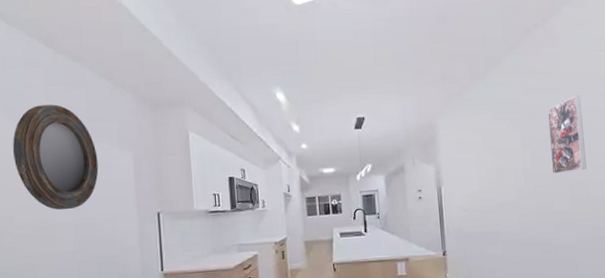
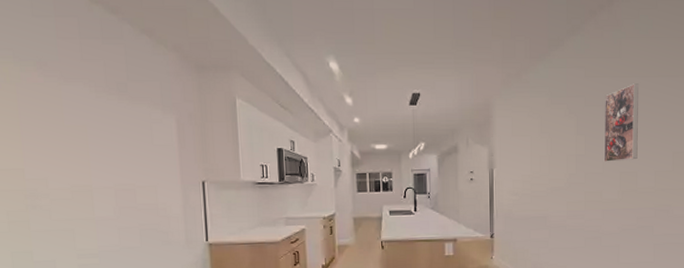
home mirror: present [13,104,99,210] -> none [45,60,140,174]

